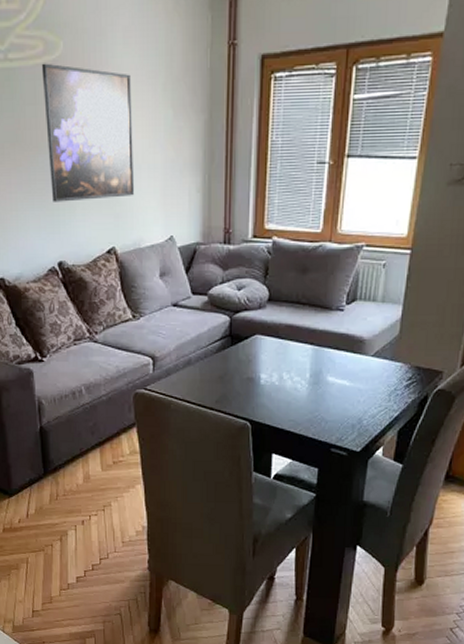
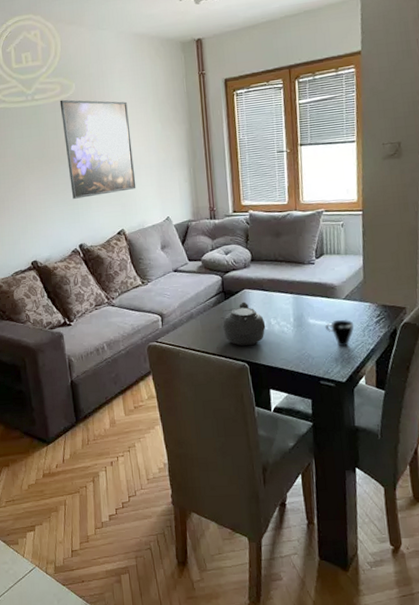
teapot: none [224,349,276,403] -> present [221,301,266,347]
cup: none [345,379,380,412] -> present [325,319,354,347]

